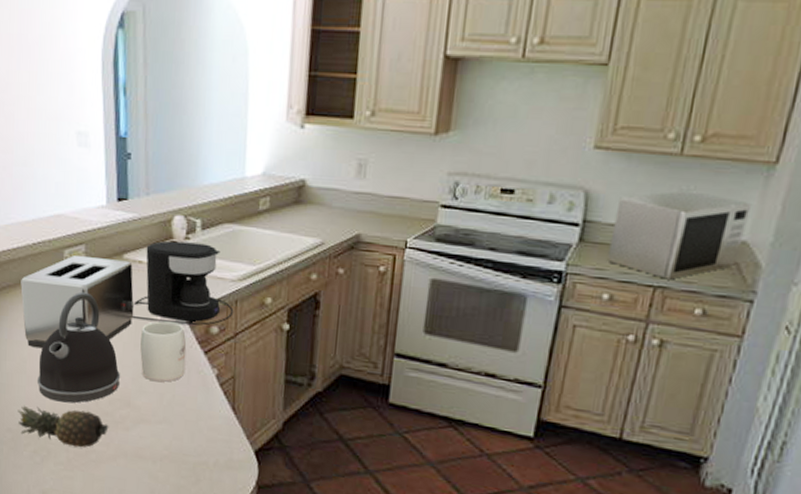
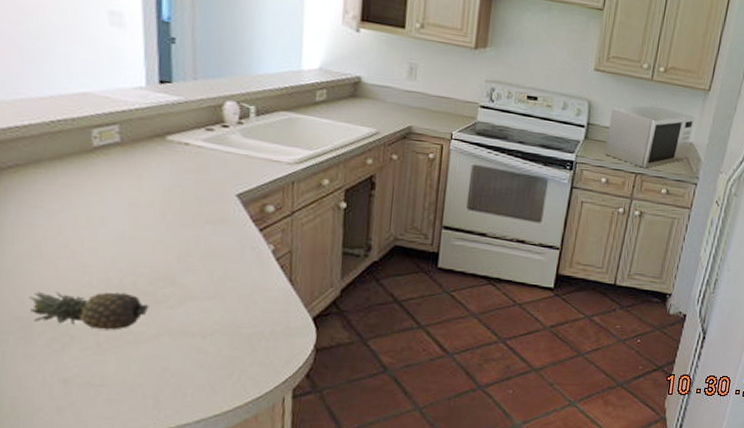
toaster: present [21,255,135,349] -> none [33,135,180,231]
kettle: present [36,292,121,403] -> none [55,172,164,286]
coffee maker: present [132,240,234,326] -> none [178,124,291,205]
mug: present [140,321,187,382] -> none [187,201,240,260]

